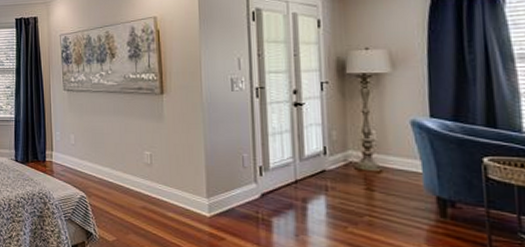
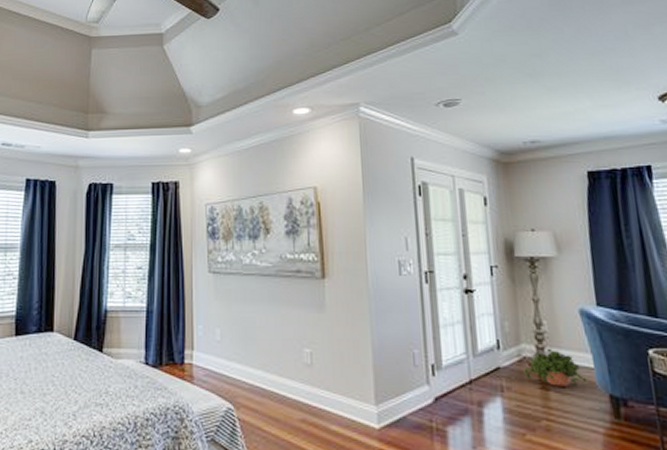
potted plant: none [349,154,416,189] -> present [523,348,589,387]

